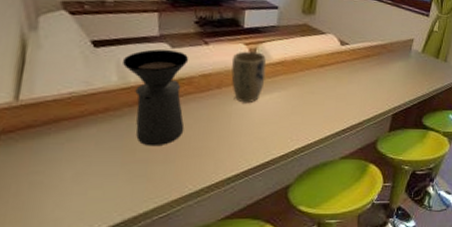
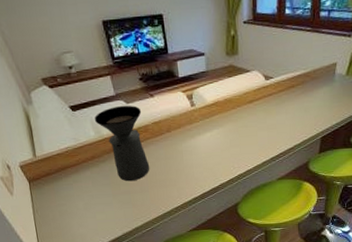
plant pot: present [231,51,267,103] -> none [174,97,205,142]

